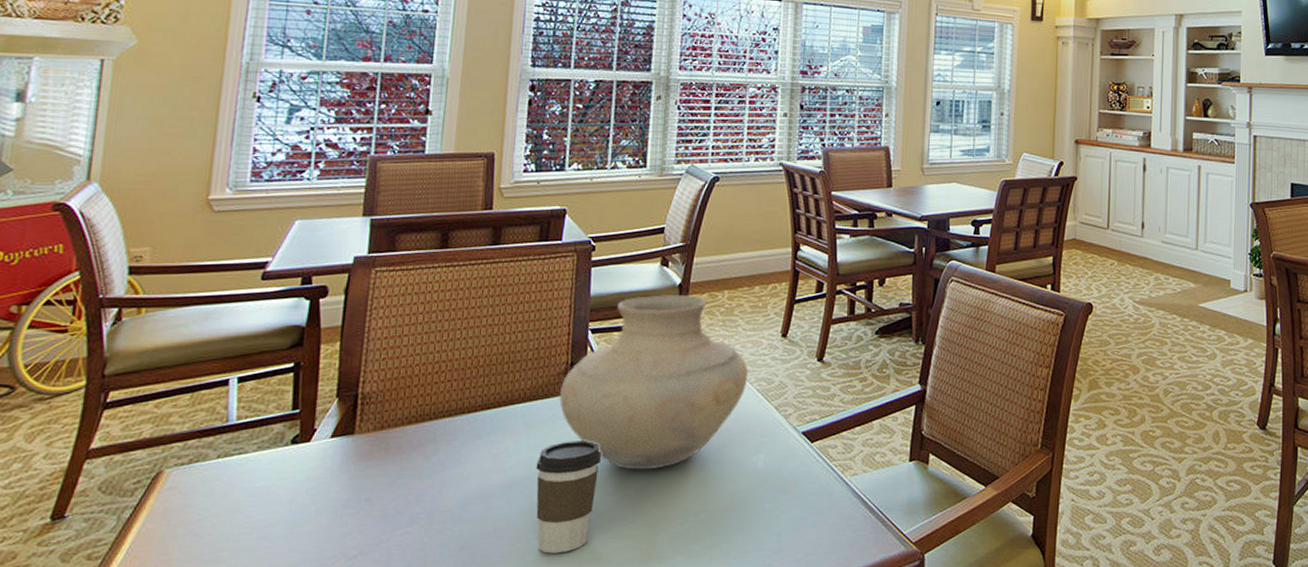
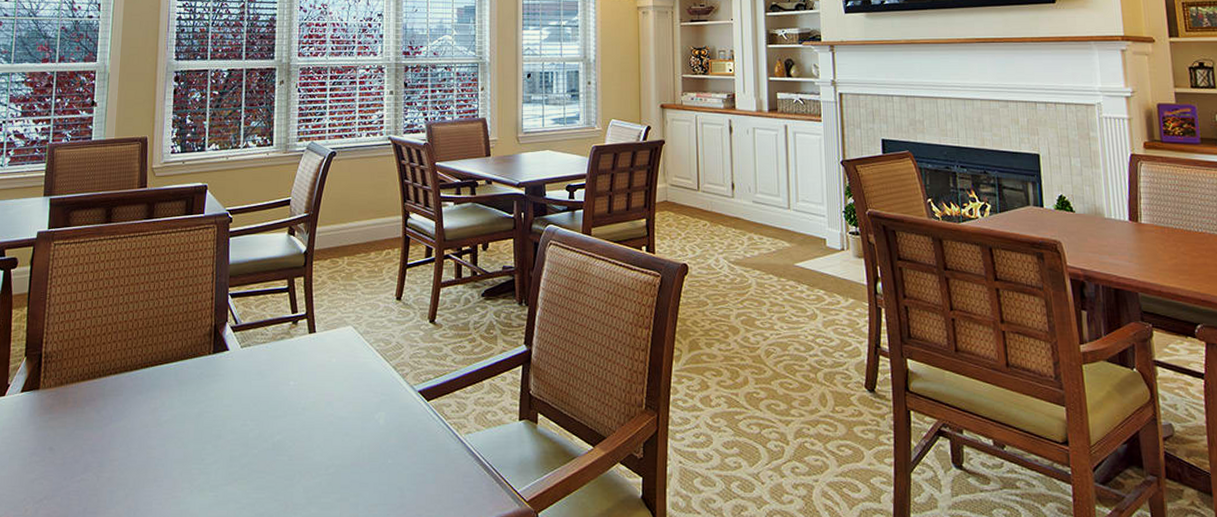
coffee cup: present [536,441,601,554] -> none [187,397,242,502]
vase: present [559,294,748,470] -> none [206,261,367,425]

